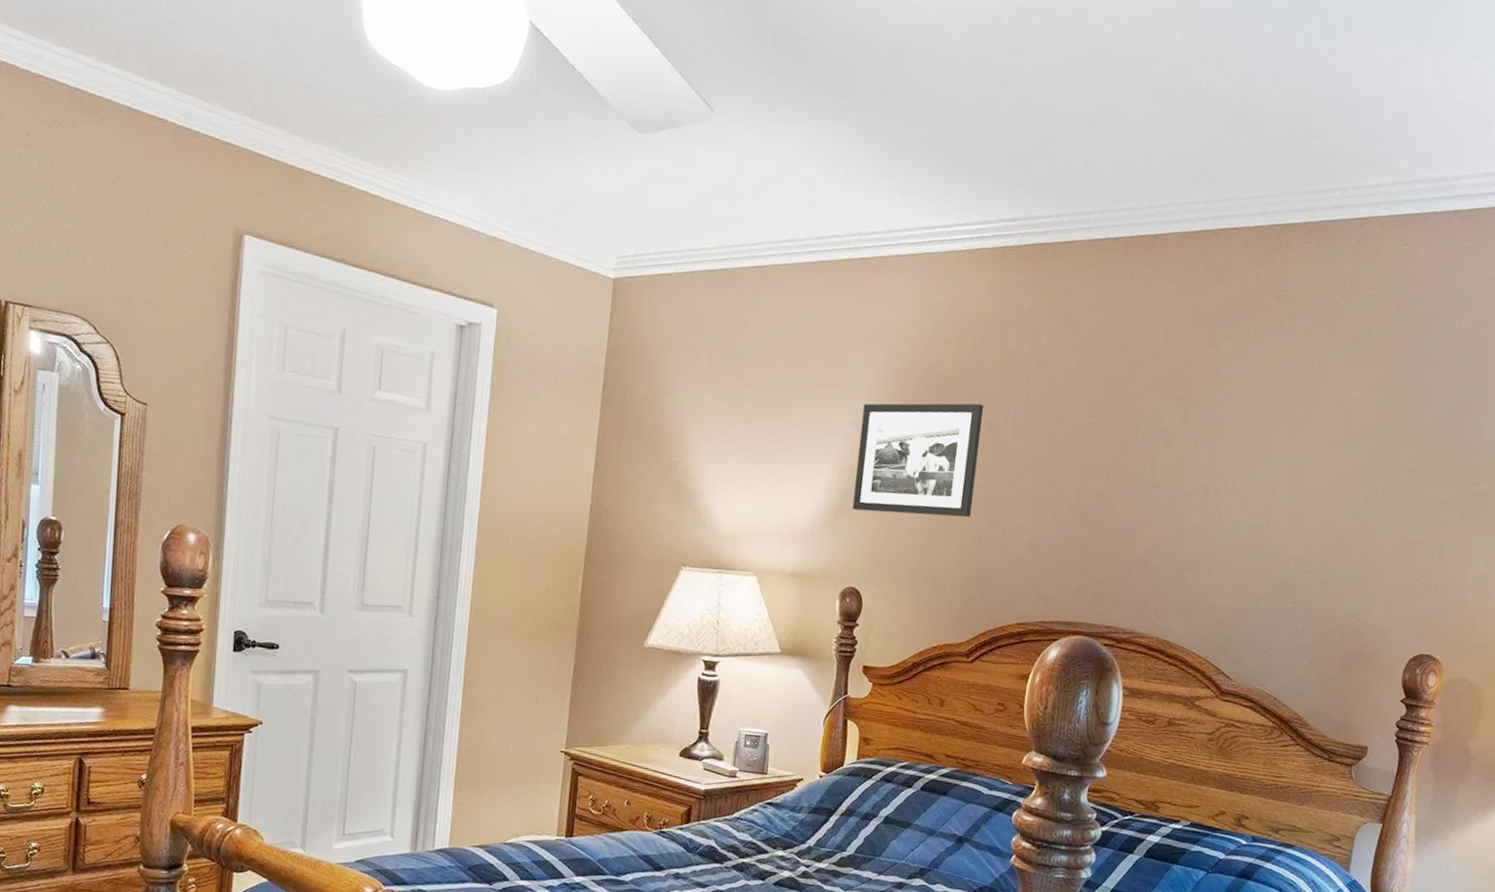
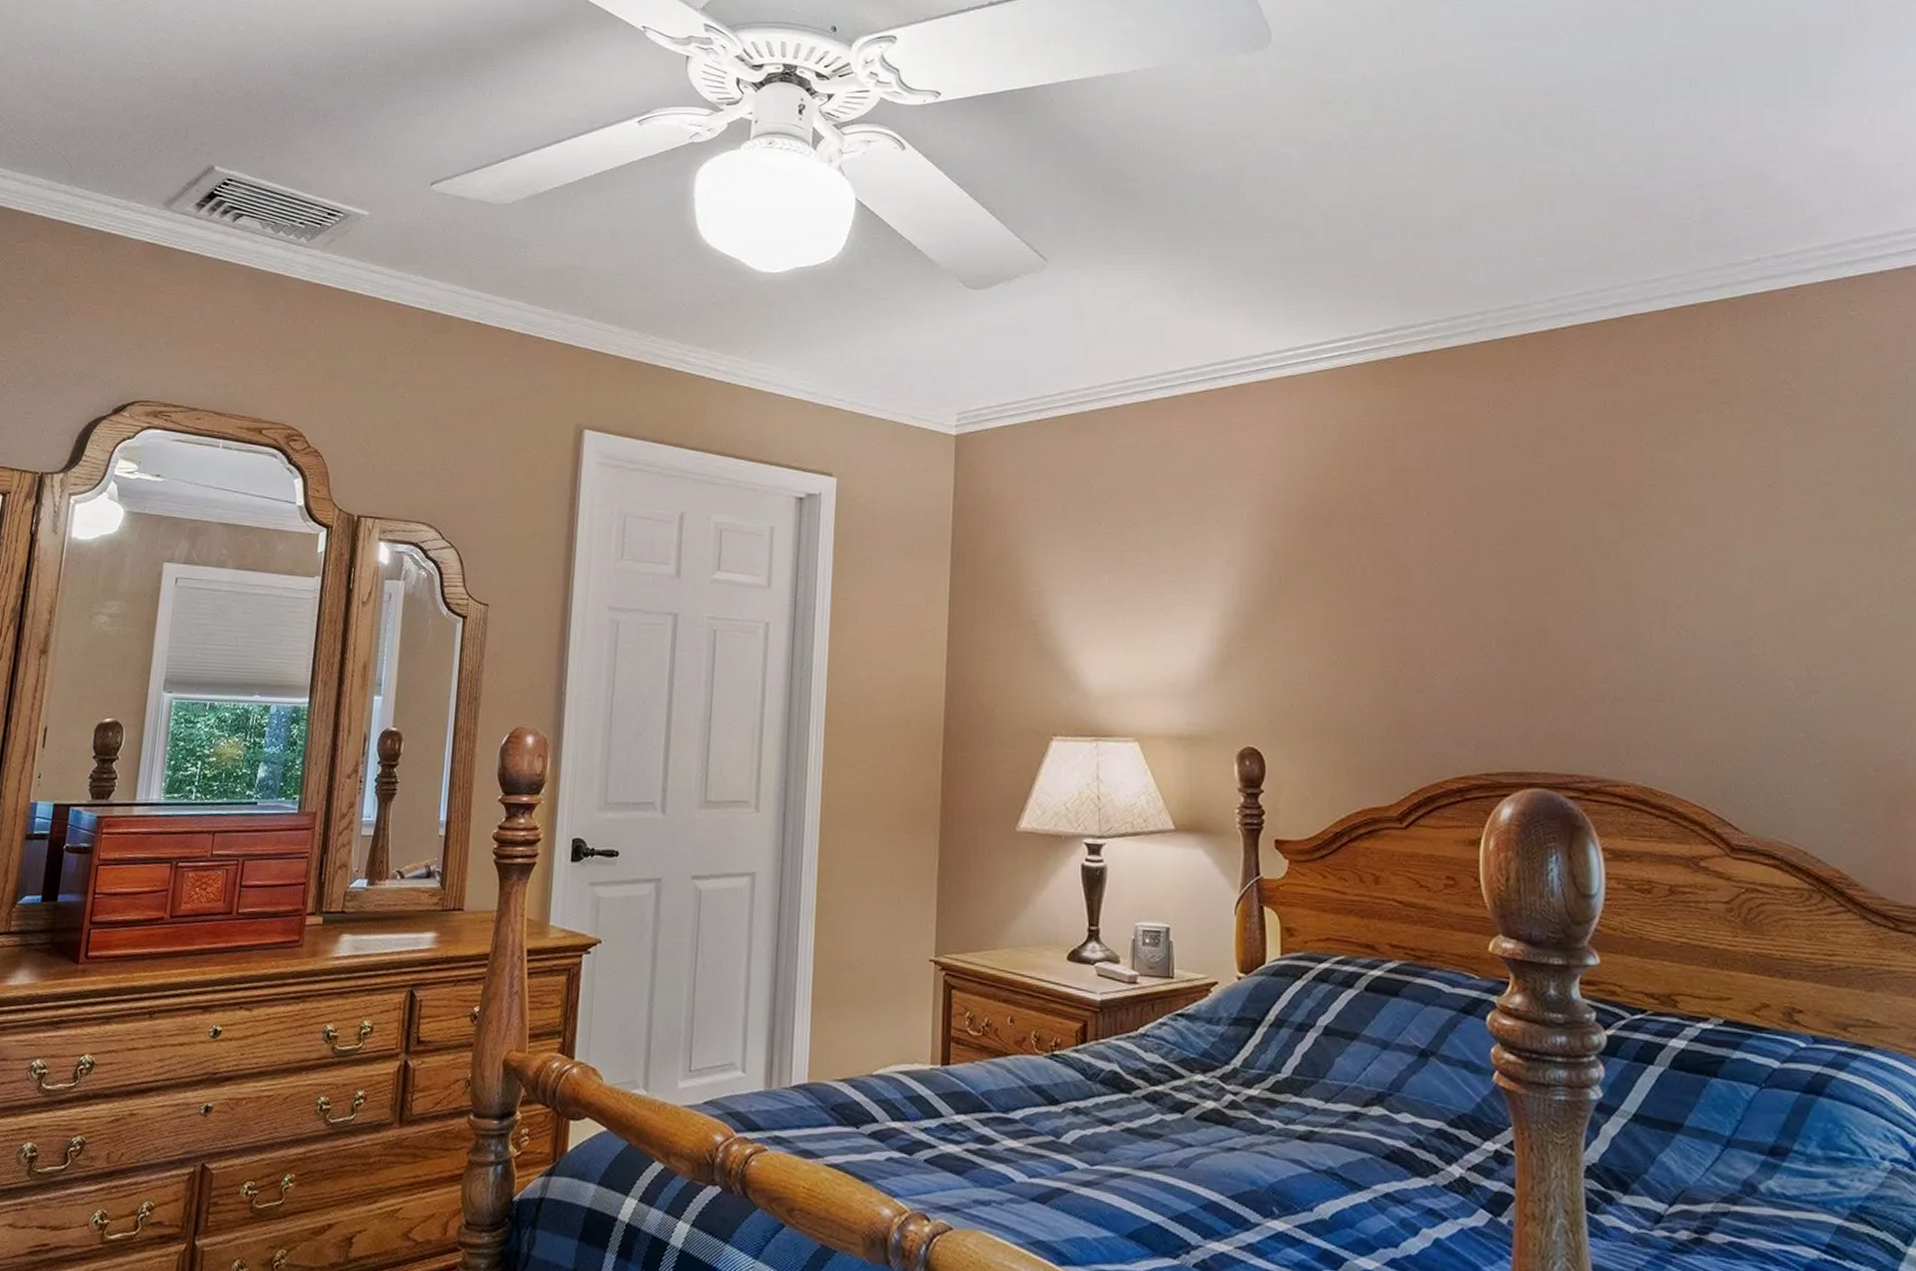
picture frame: present [852,403,984,518] -> none [1239,529,1381,660]

